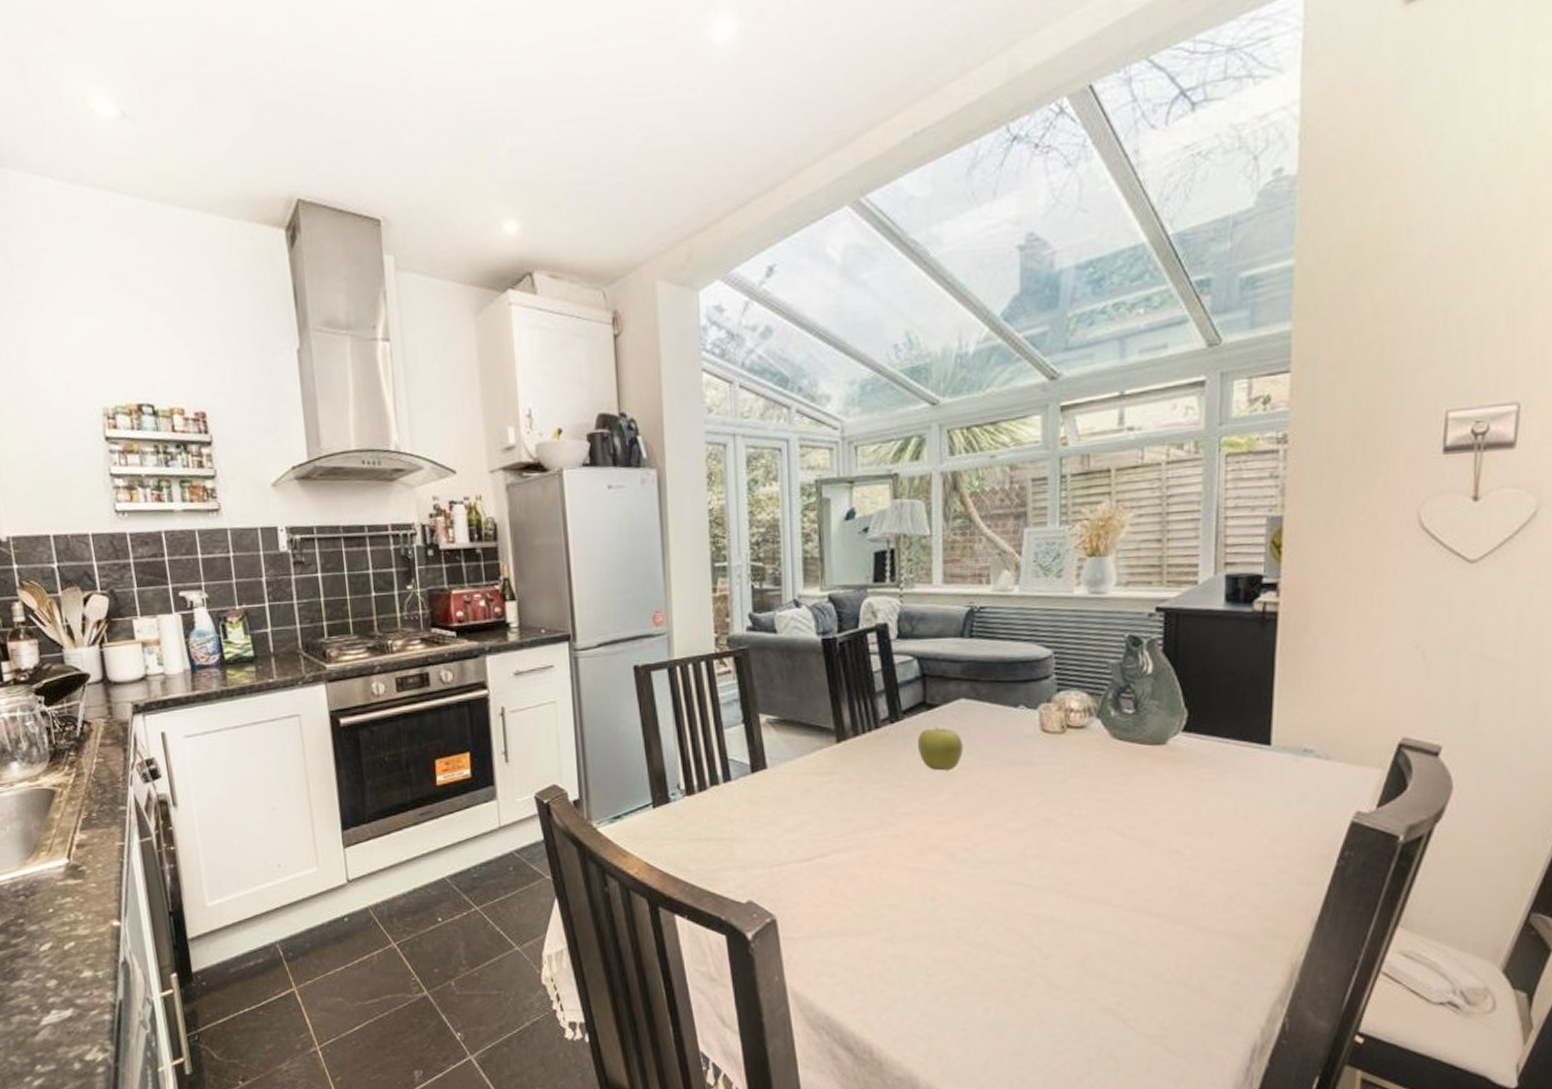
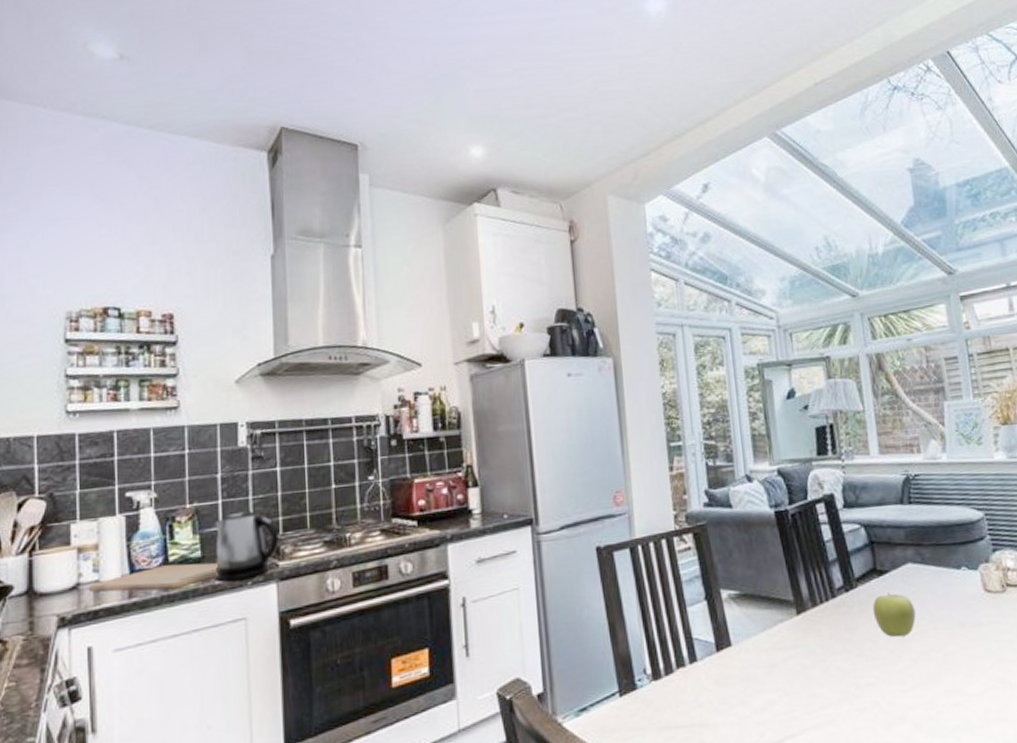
cutting board: none [156,661,272,686] -> present [90,562,219,593]
kettle: none [263,614,325,681] -> present [215,510,279,583]

